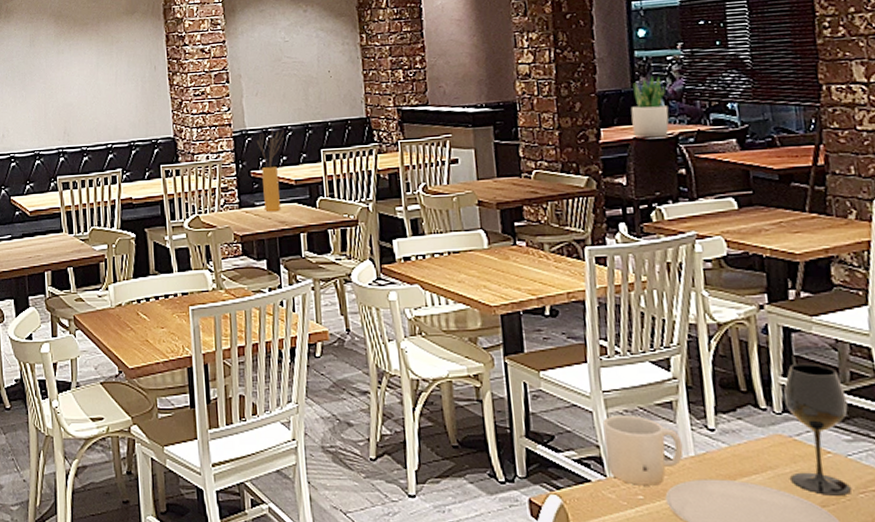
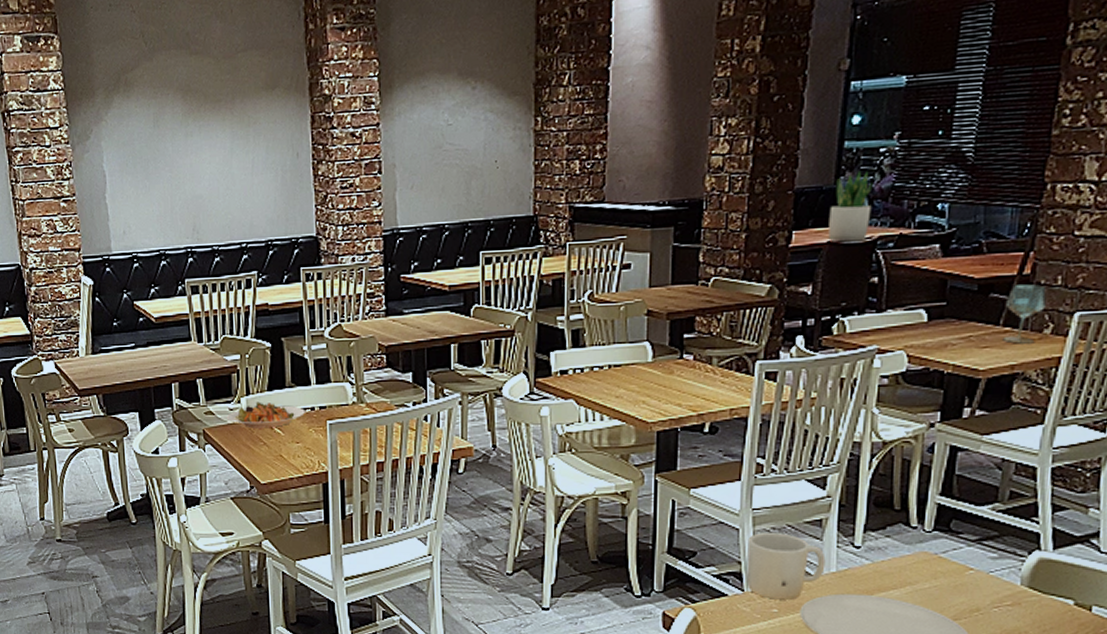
salad: none [95,289,170,315] -> present [226,402,306,429]
vase: present [257,126,285,213] -> none [410,224,440,321]
wineglass: present [783,363,853,496] -> none [928,482,1001,610]
wine glass: none [807,174,845,229] -> present [1003,284,1047,344]

